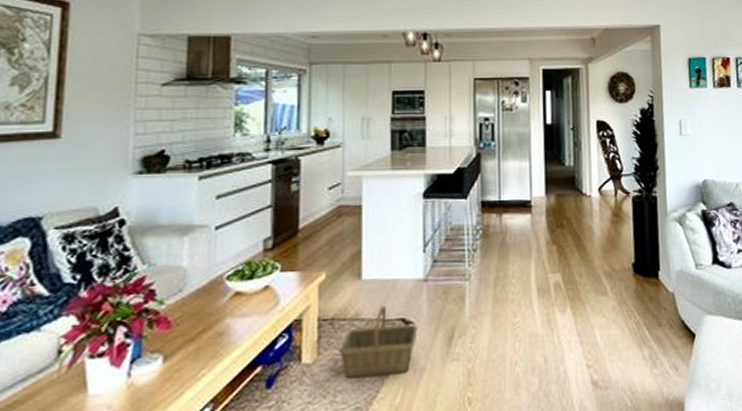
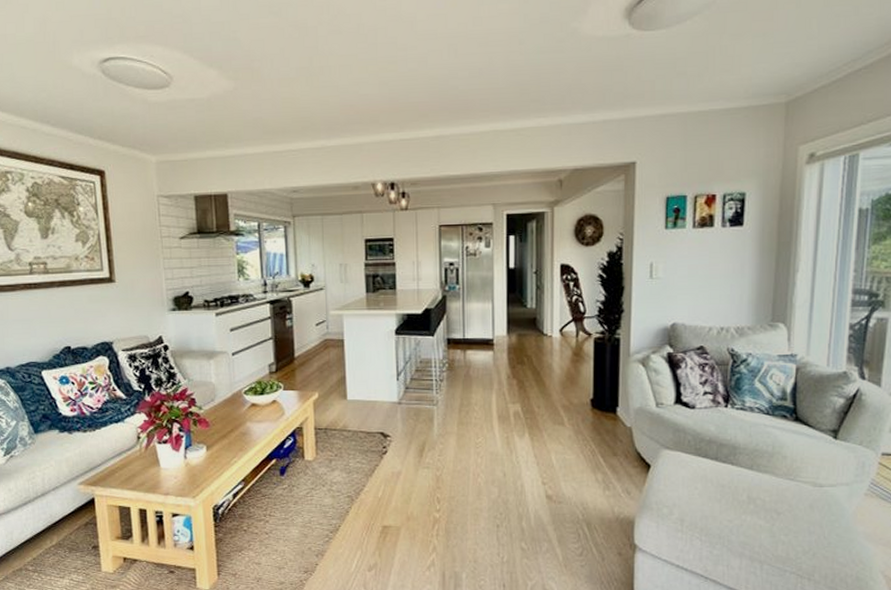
basket: present [339,305,418,379] -> none [332,421,394,475]

